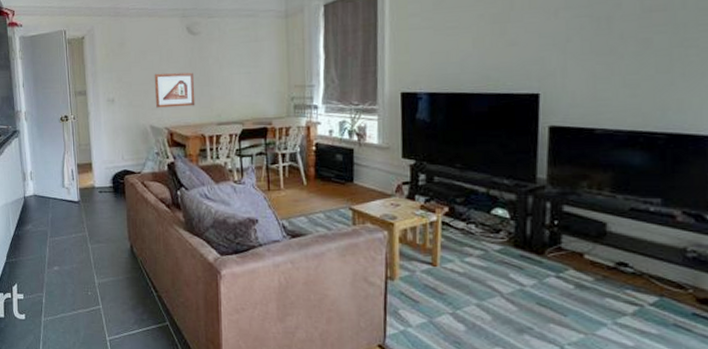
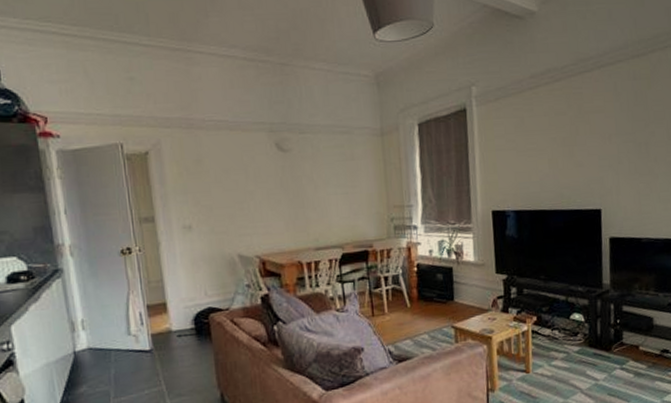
picture frame: present [154,72,195,108] -> none [239,193,290,234]

